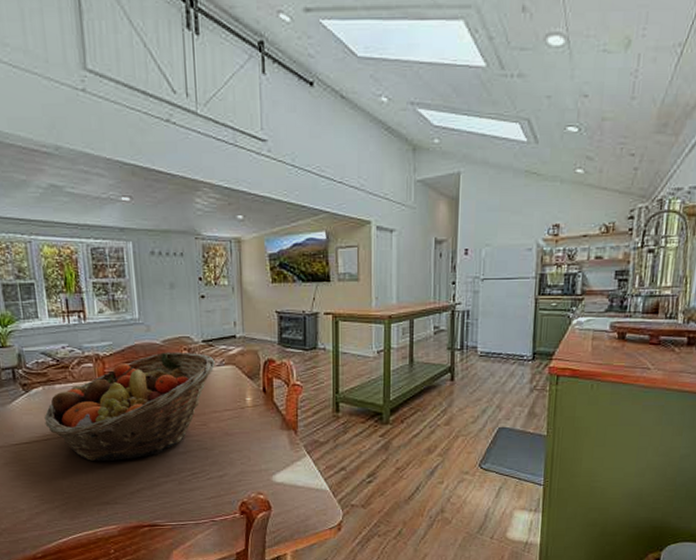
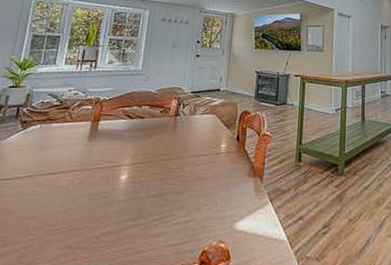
fruit basket: present [44,352,215,461] -> none [32,99,199,201]

